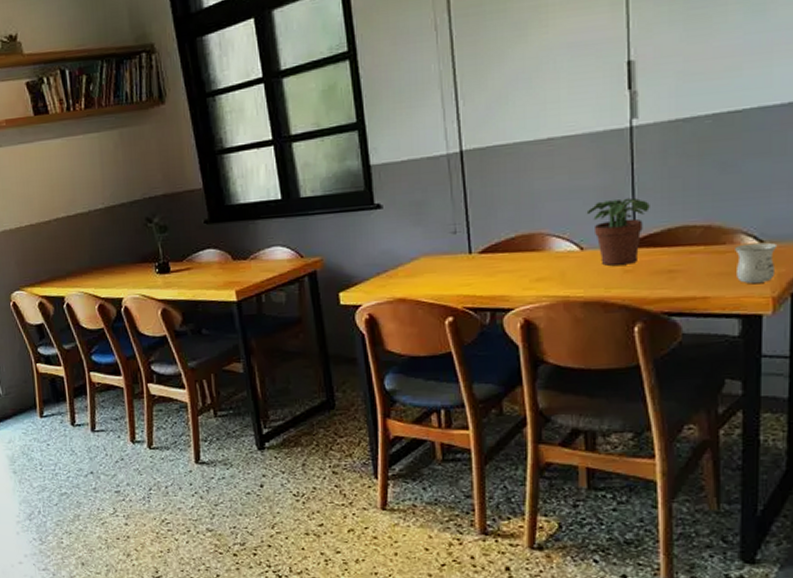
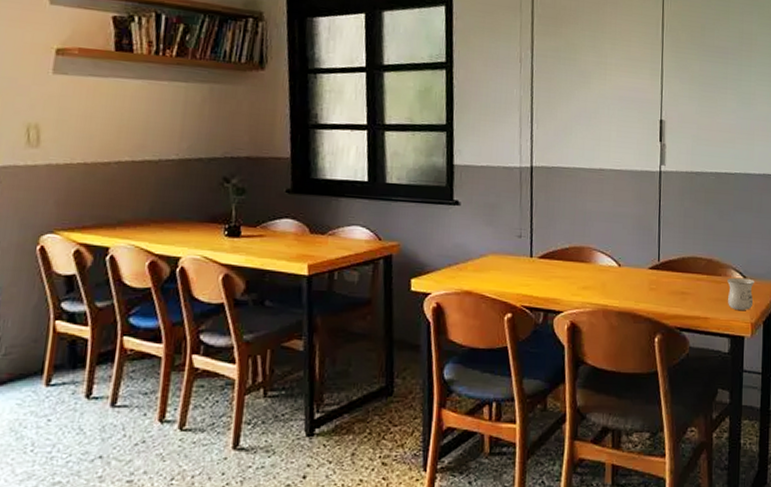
potted plant: present [586,197,650,266] -> none [624,227,671,283]

